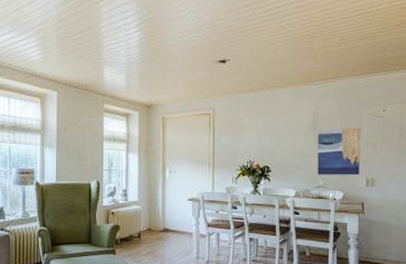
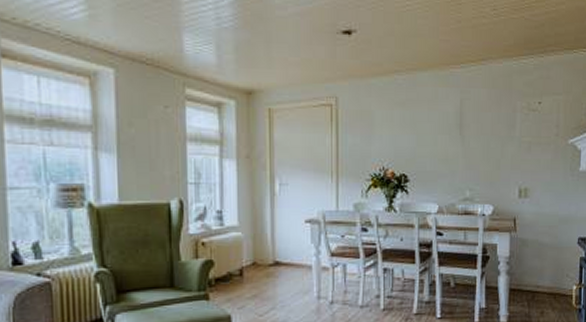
wall art: present [317,127,361,175] -> none [464,123,514,185]

